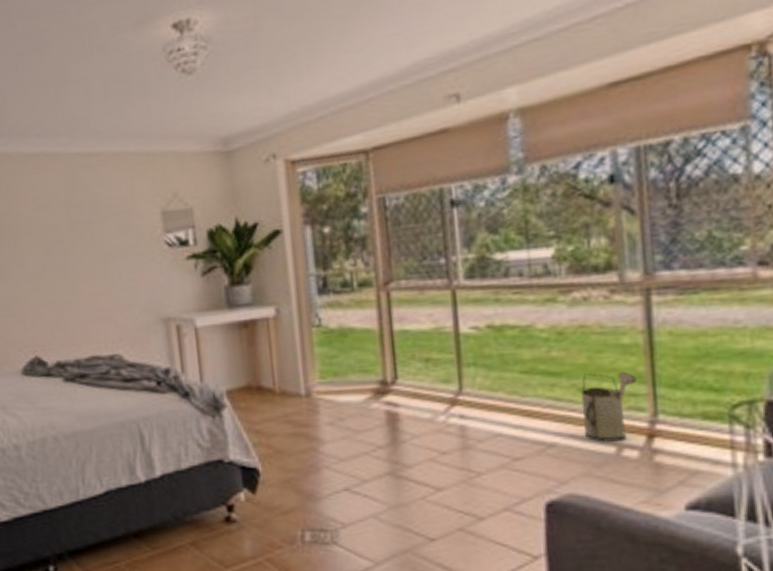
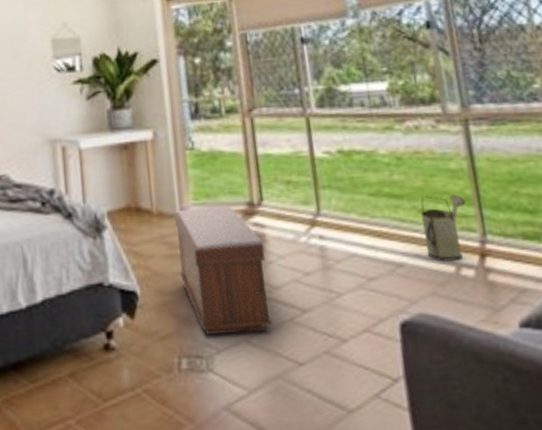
bench: none [297,385,404,511] -> present [173,206,273,335]

